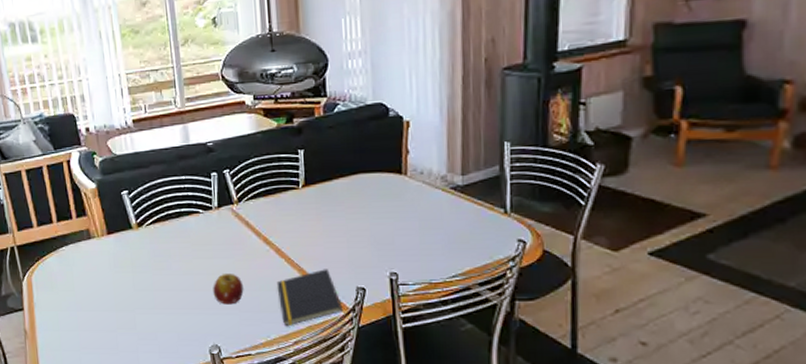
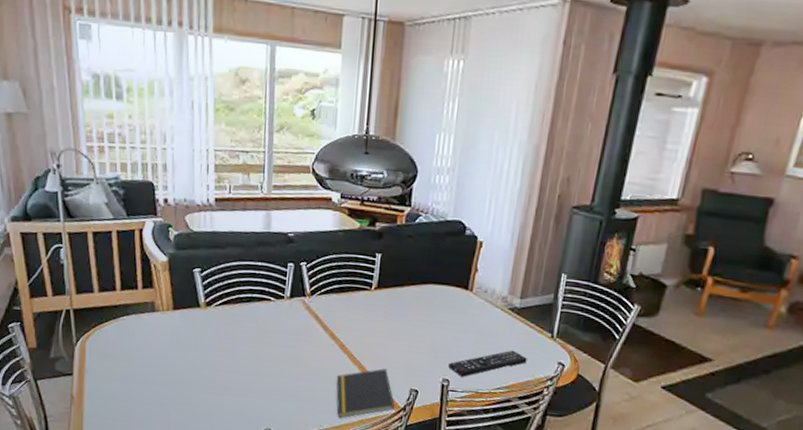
fruit: present [213,272,244,305] -> none [273,361,304,392]
remote control: none [394,232,481,268] -> present [448,350,527,377]

